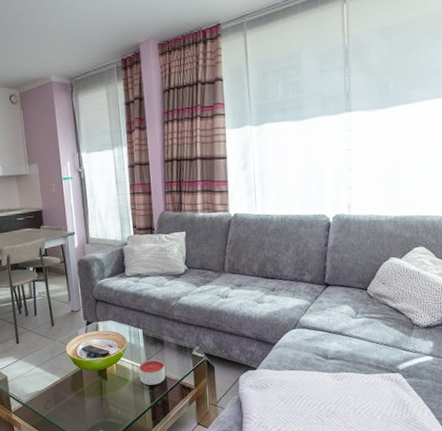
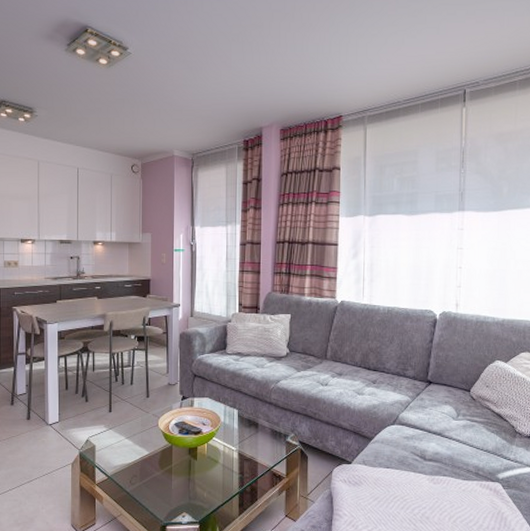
candle: present [138,359,166,385] -> none [230,442,257,469]

